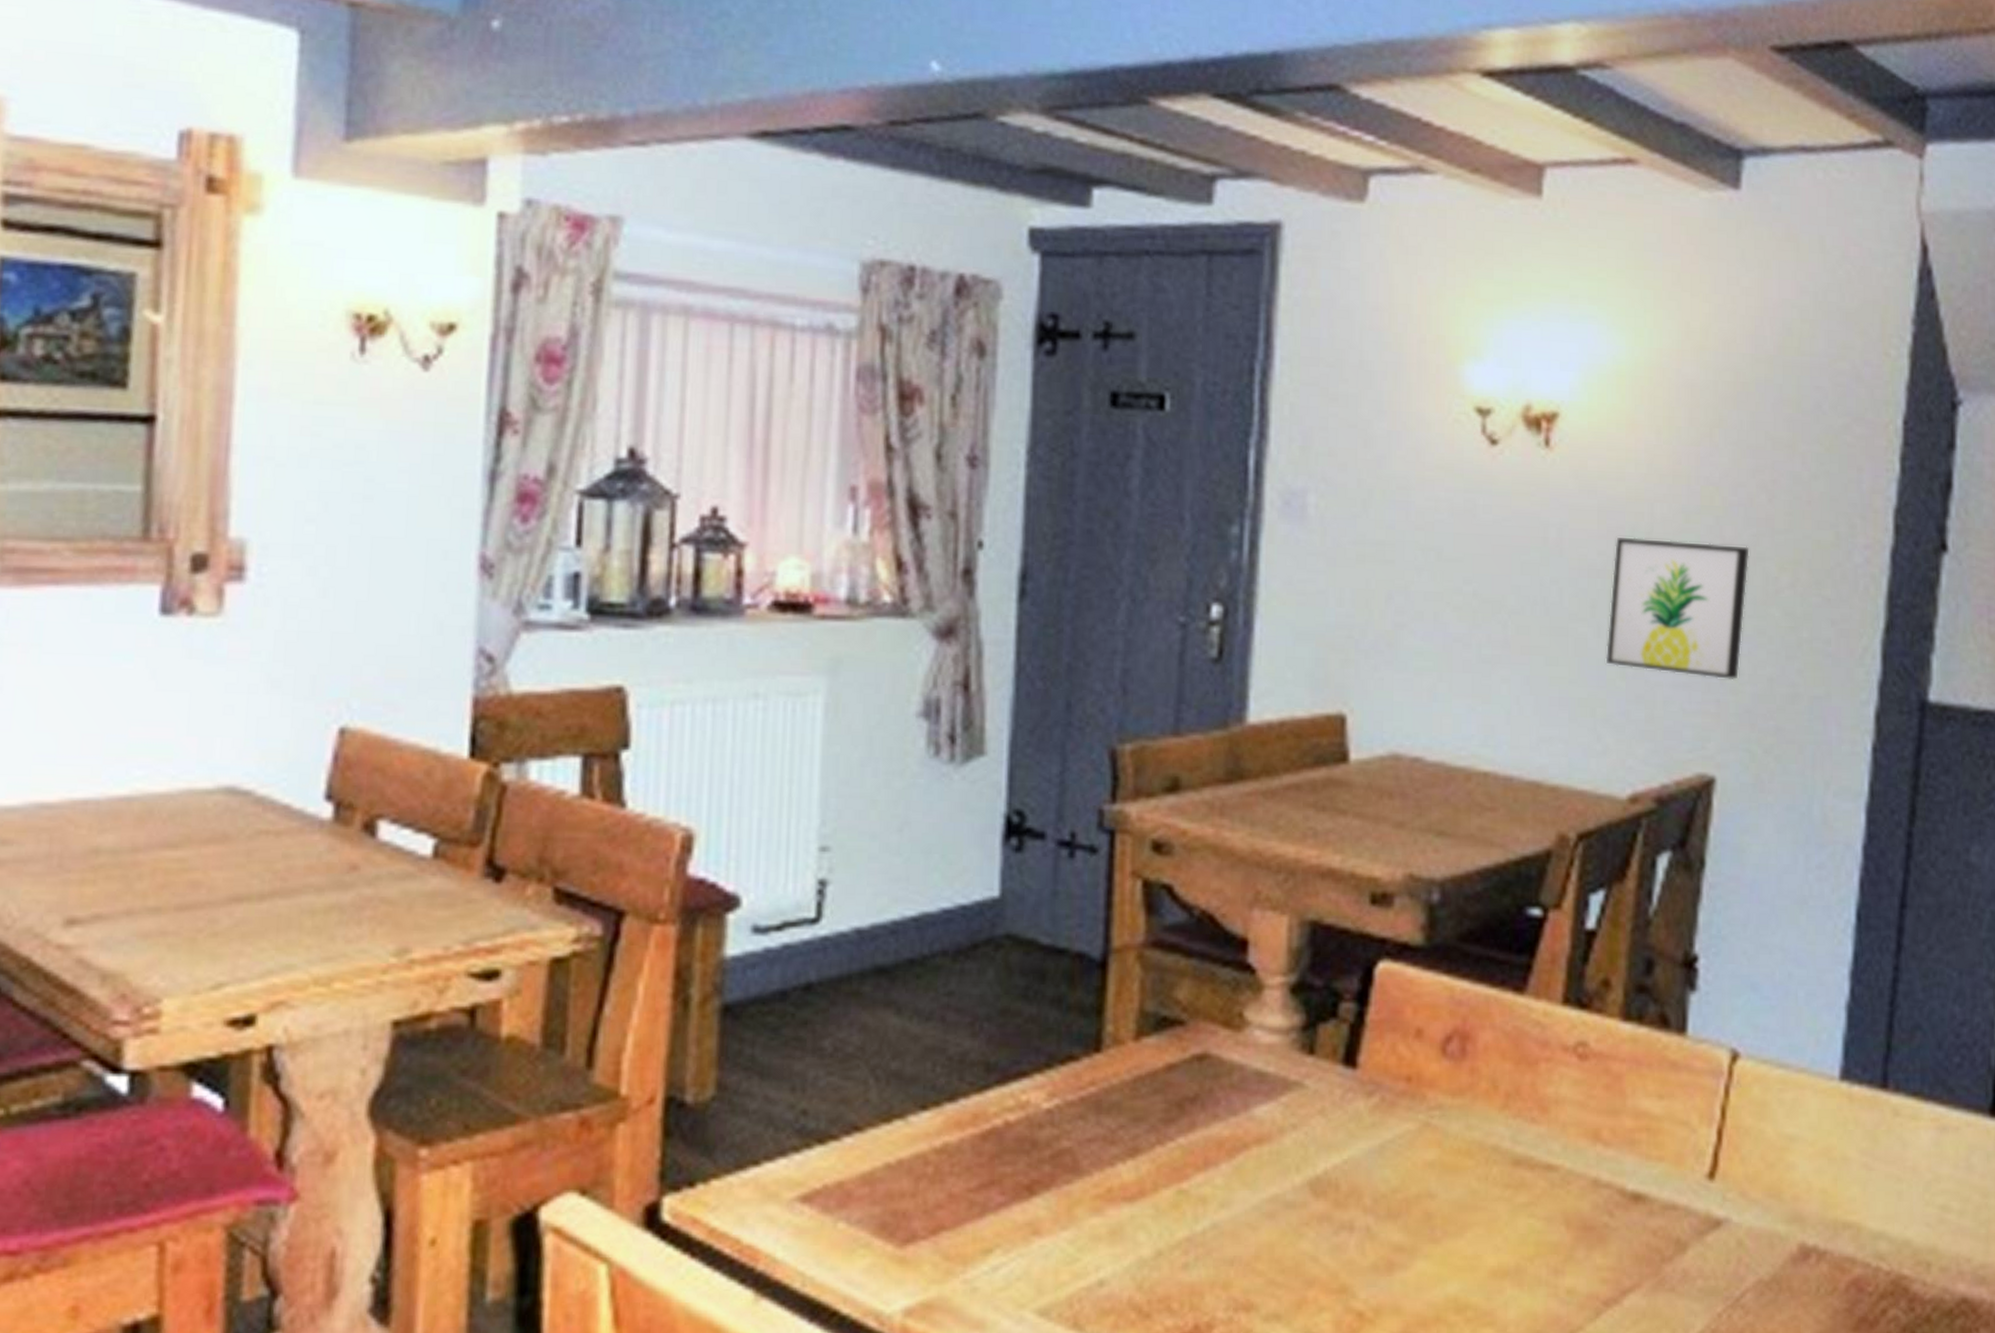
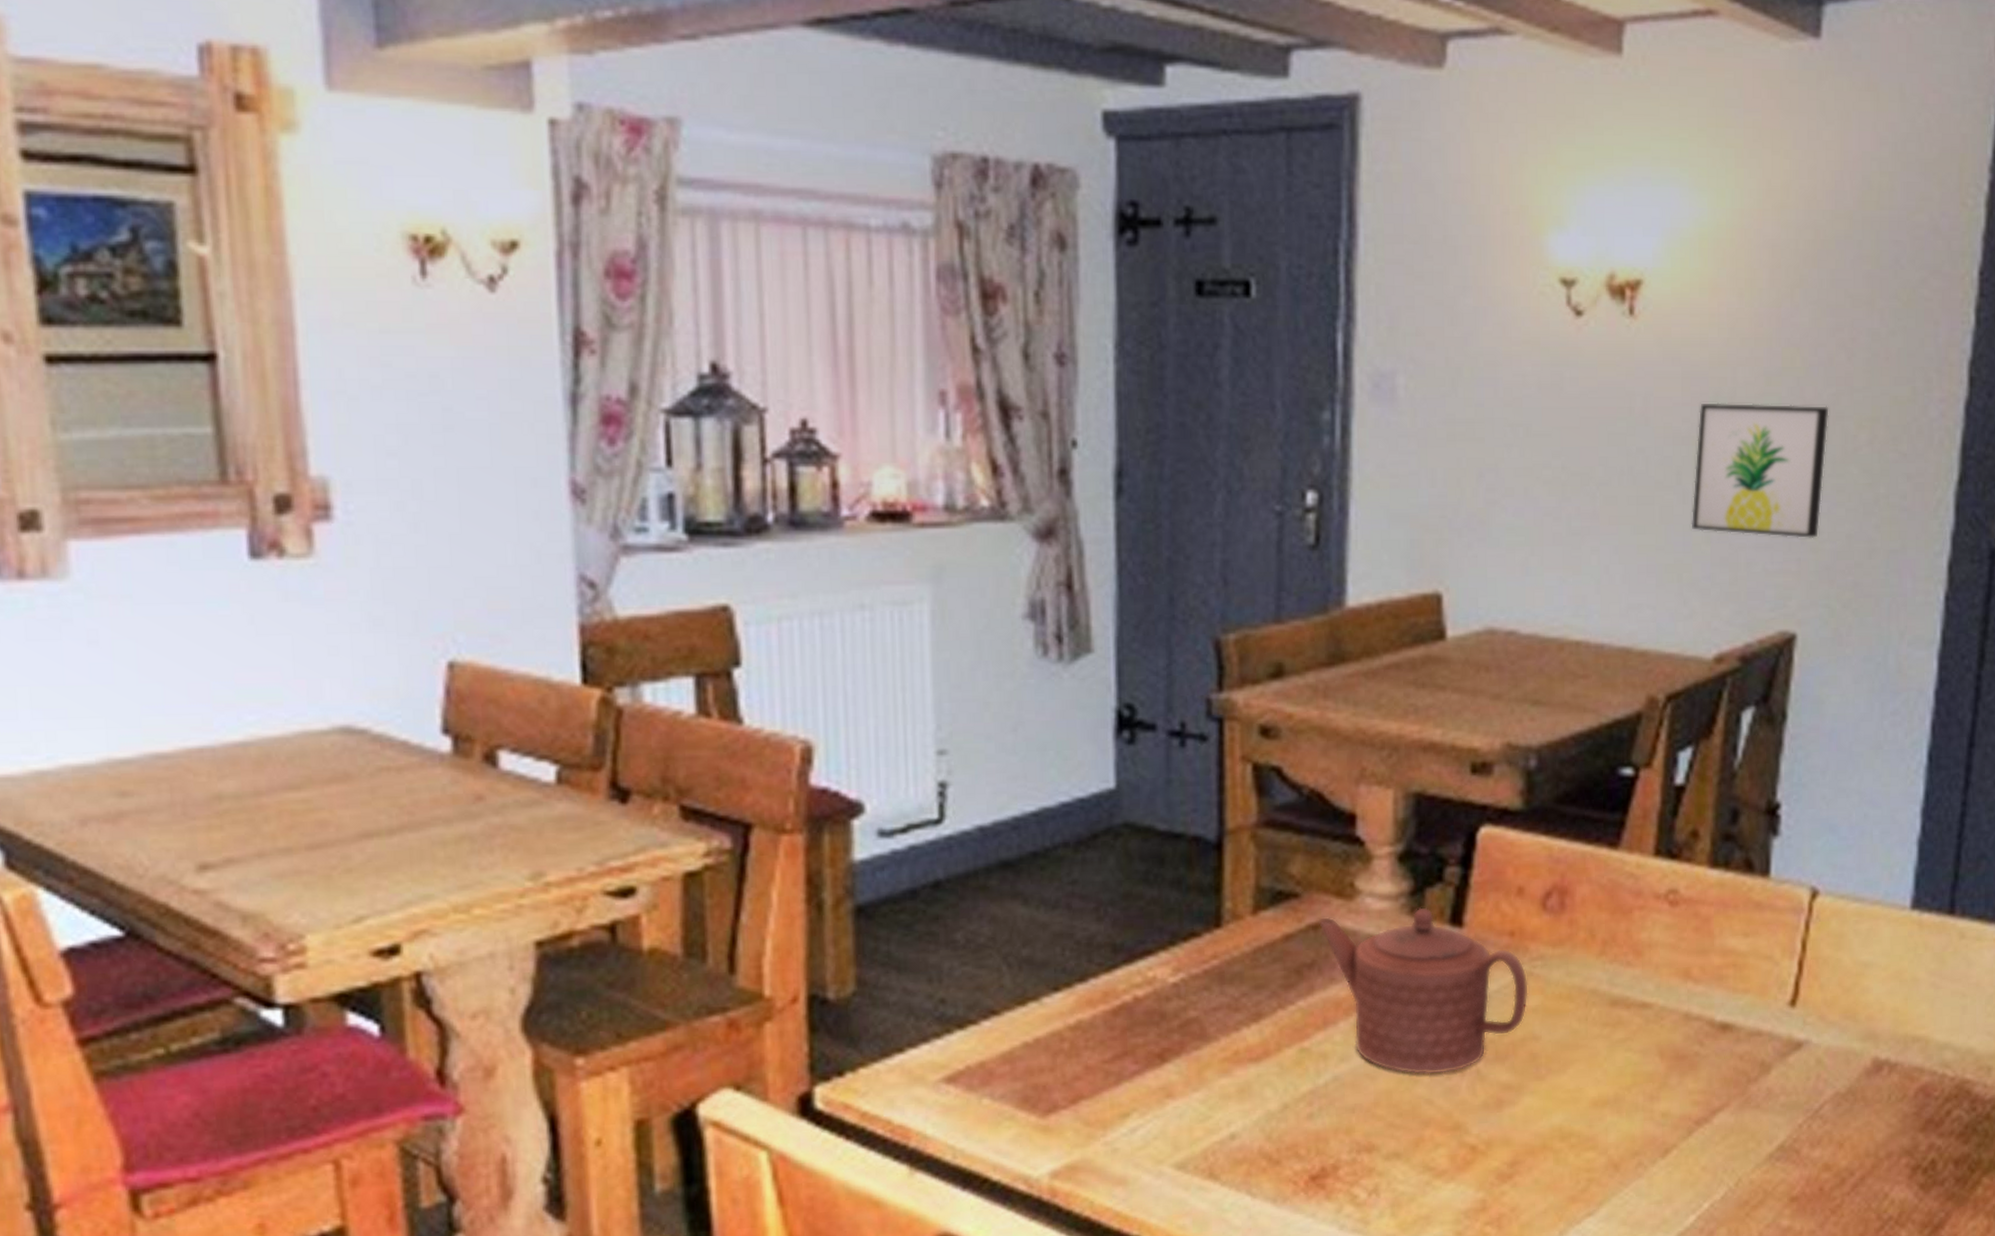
teapot: none [1203,1044,1425,1228] -> present [1318,907,1528,1075]

